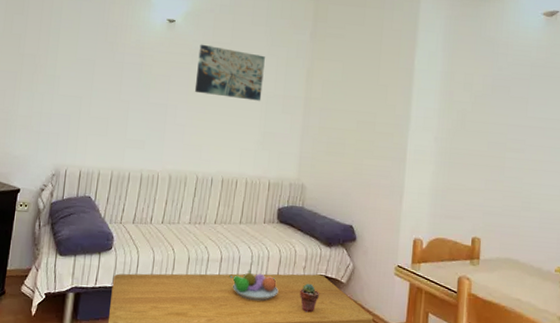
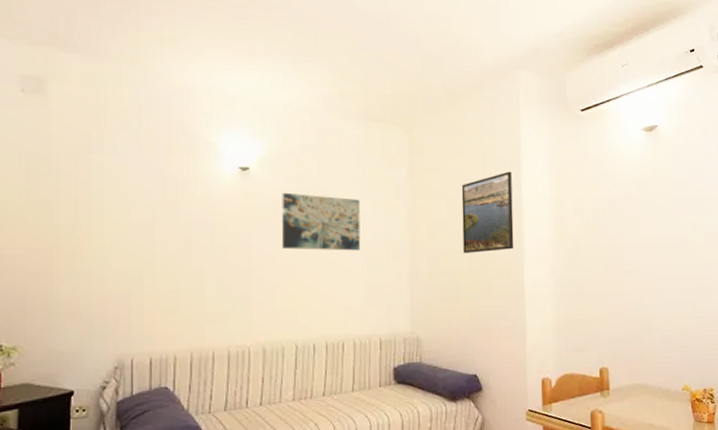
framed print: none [353,43,407,116] -> present [461,171,514,253]

